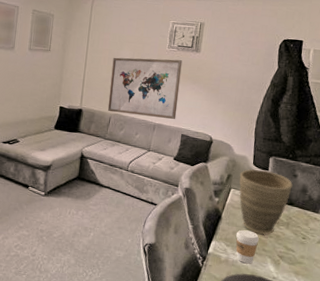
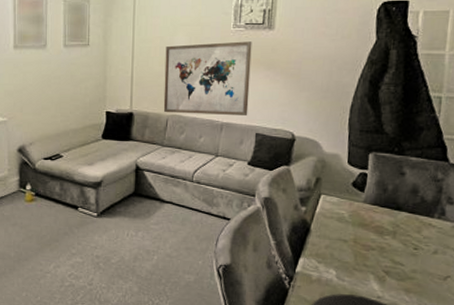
coffee cup: present [236,230,259,264] -> none [329,243,358,283]
vase: present [239,169,293,235] -> none [331,169,400,247]

